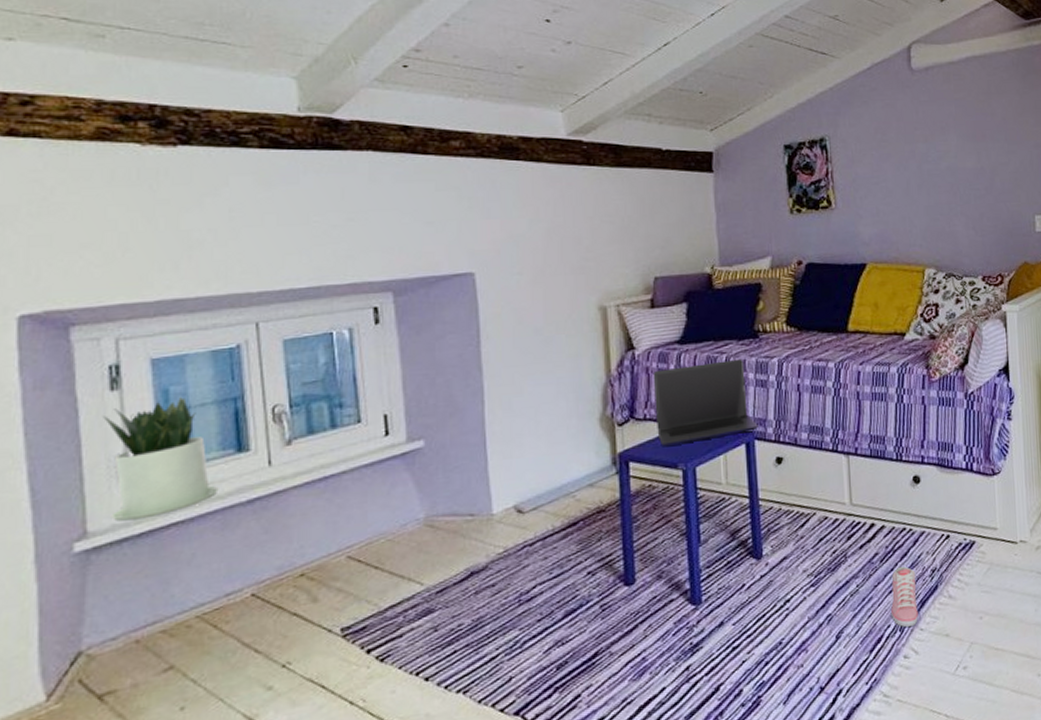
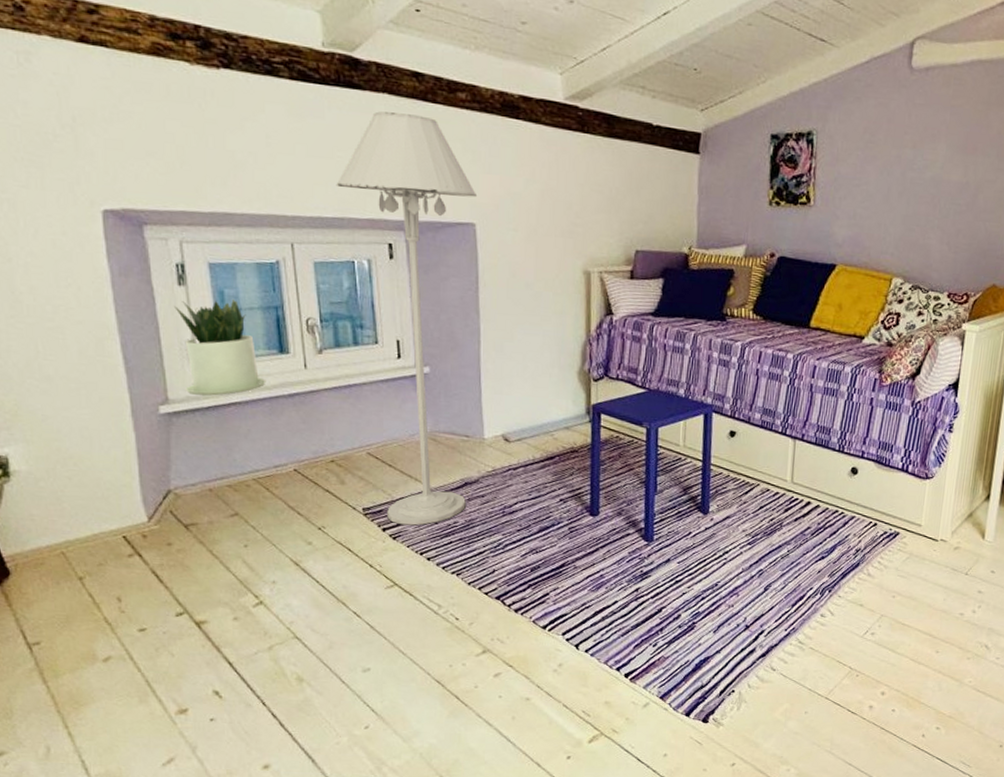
floor lamp: none [311,168,476,642] -> present [336,111,478,527]
laptop computer: present [653,358,758,447] -> none [627,336,717,407]
sneaker: present [891,566,918,627] -> none [815,542,842,592]

